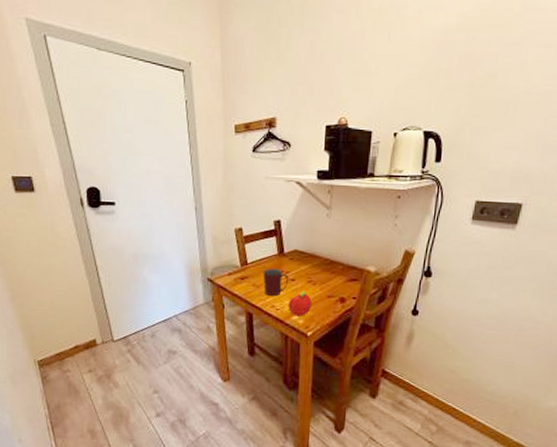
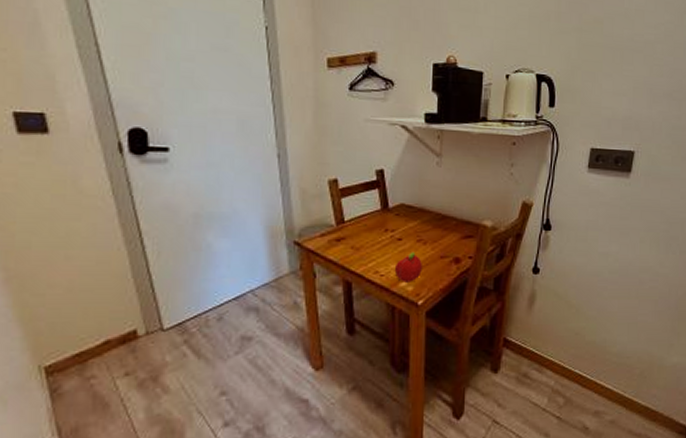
mug: present [263,268,289,297] -> none [363,226,395,261]

